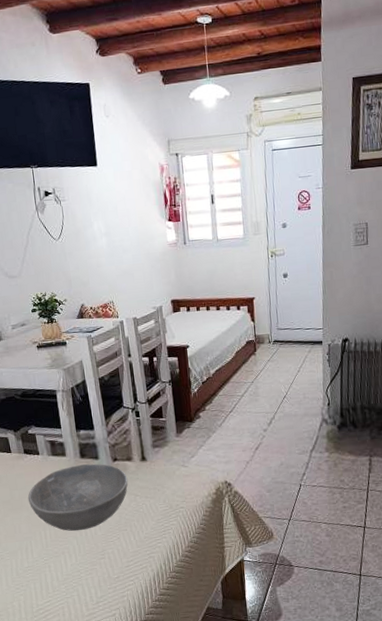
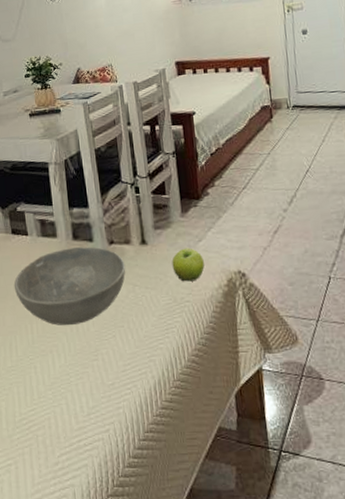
fruit: none [168,463,196,492] -> present [172,247,205,282]

